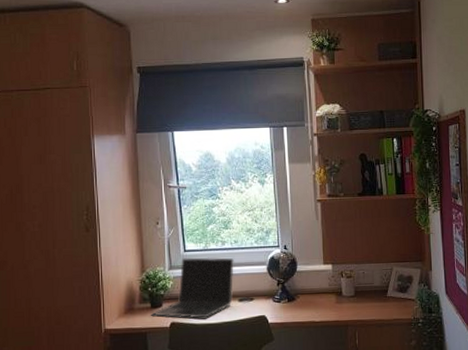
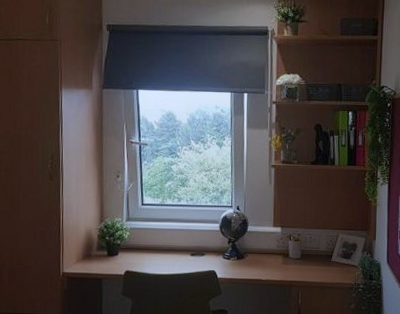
laptop: present [151,257,234,318] -> none [107,211,189,269]

